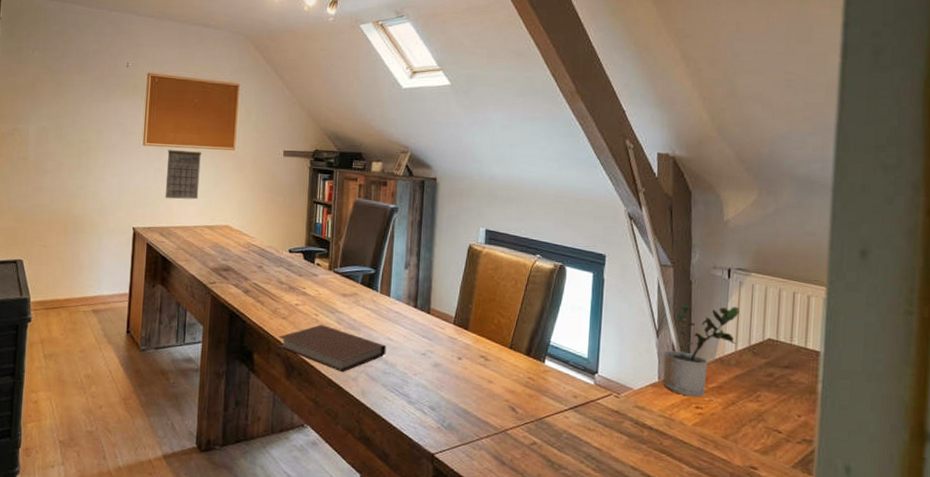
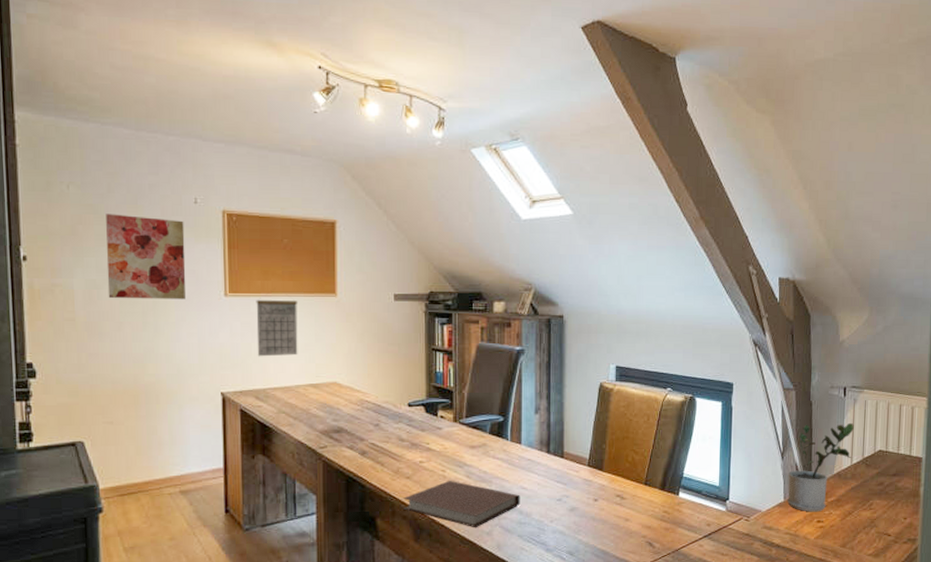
wall art: none [53,73,117,147] -> present [106,213,186,300]

